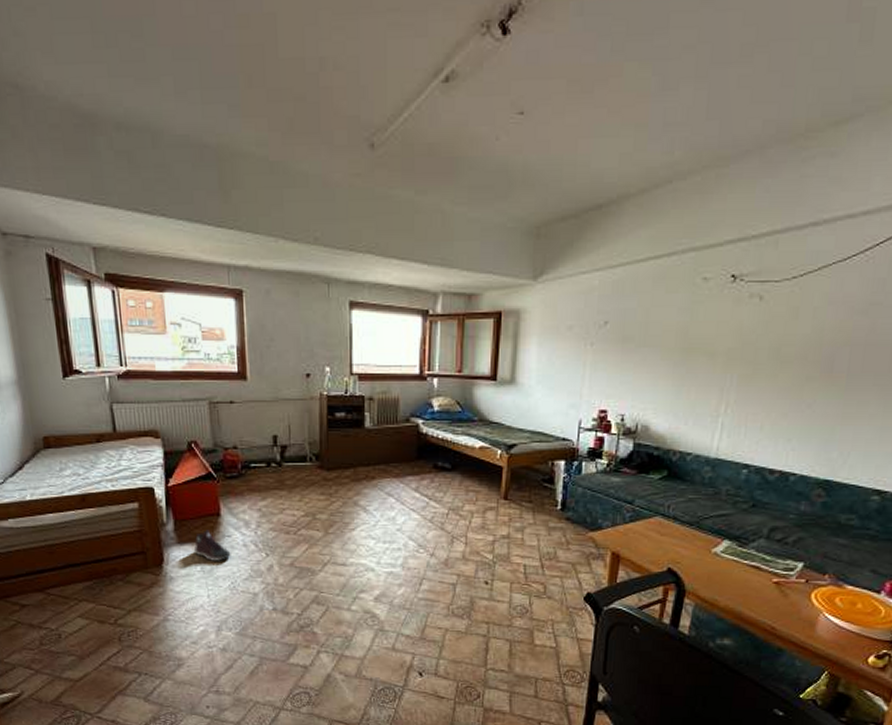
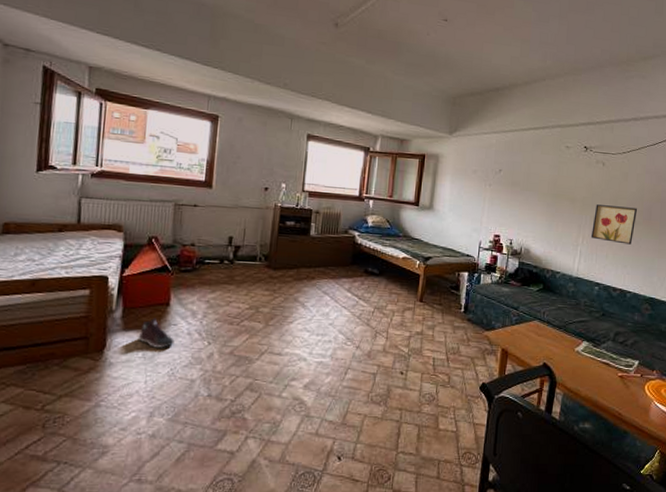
wall art: none [738,357,811,410] -> present [590,204,637,245]

